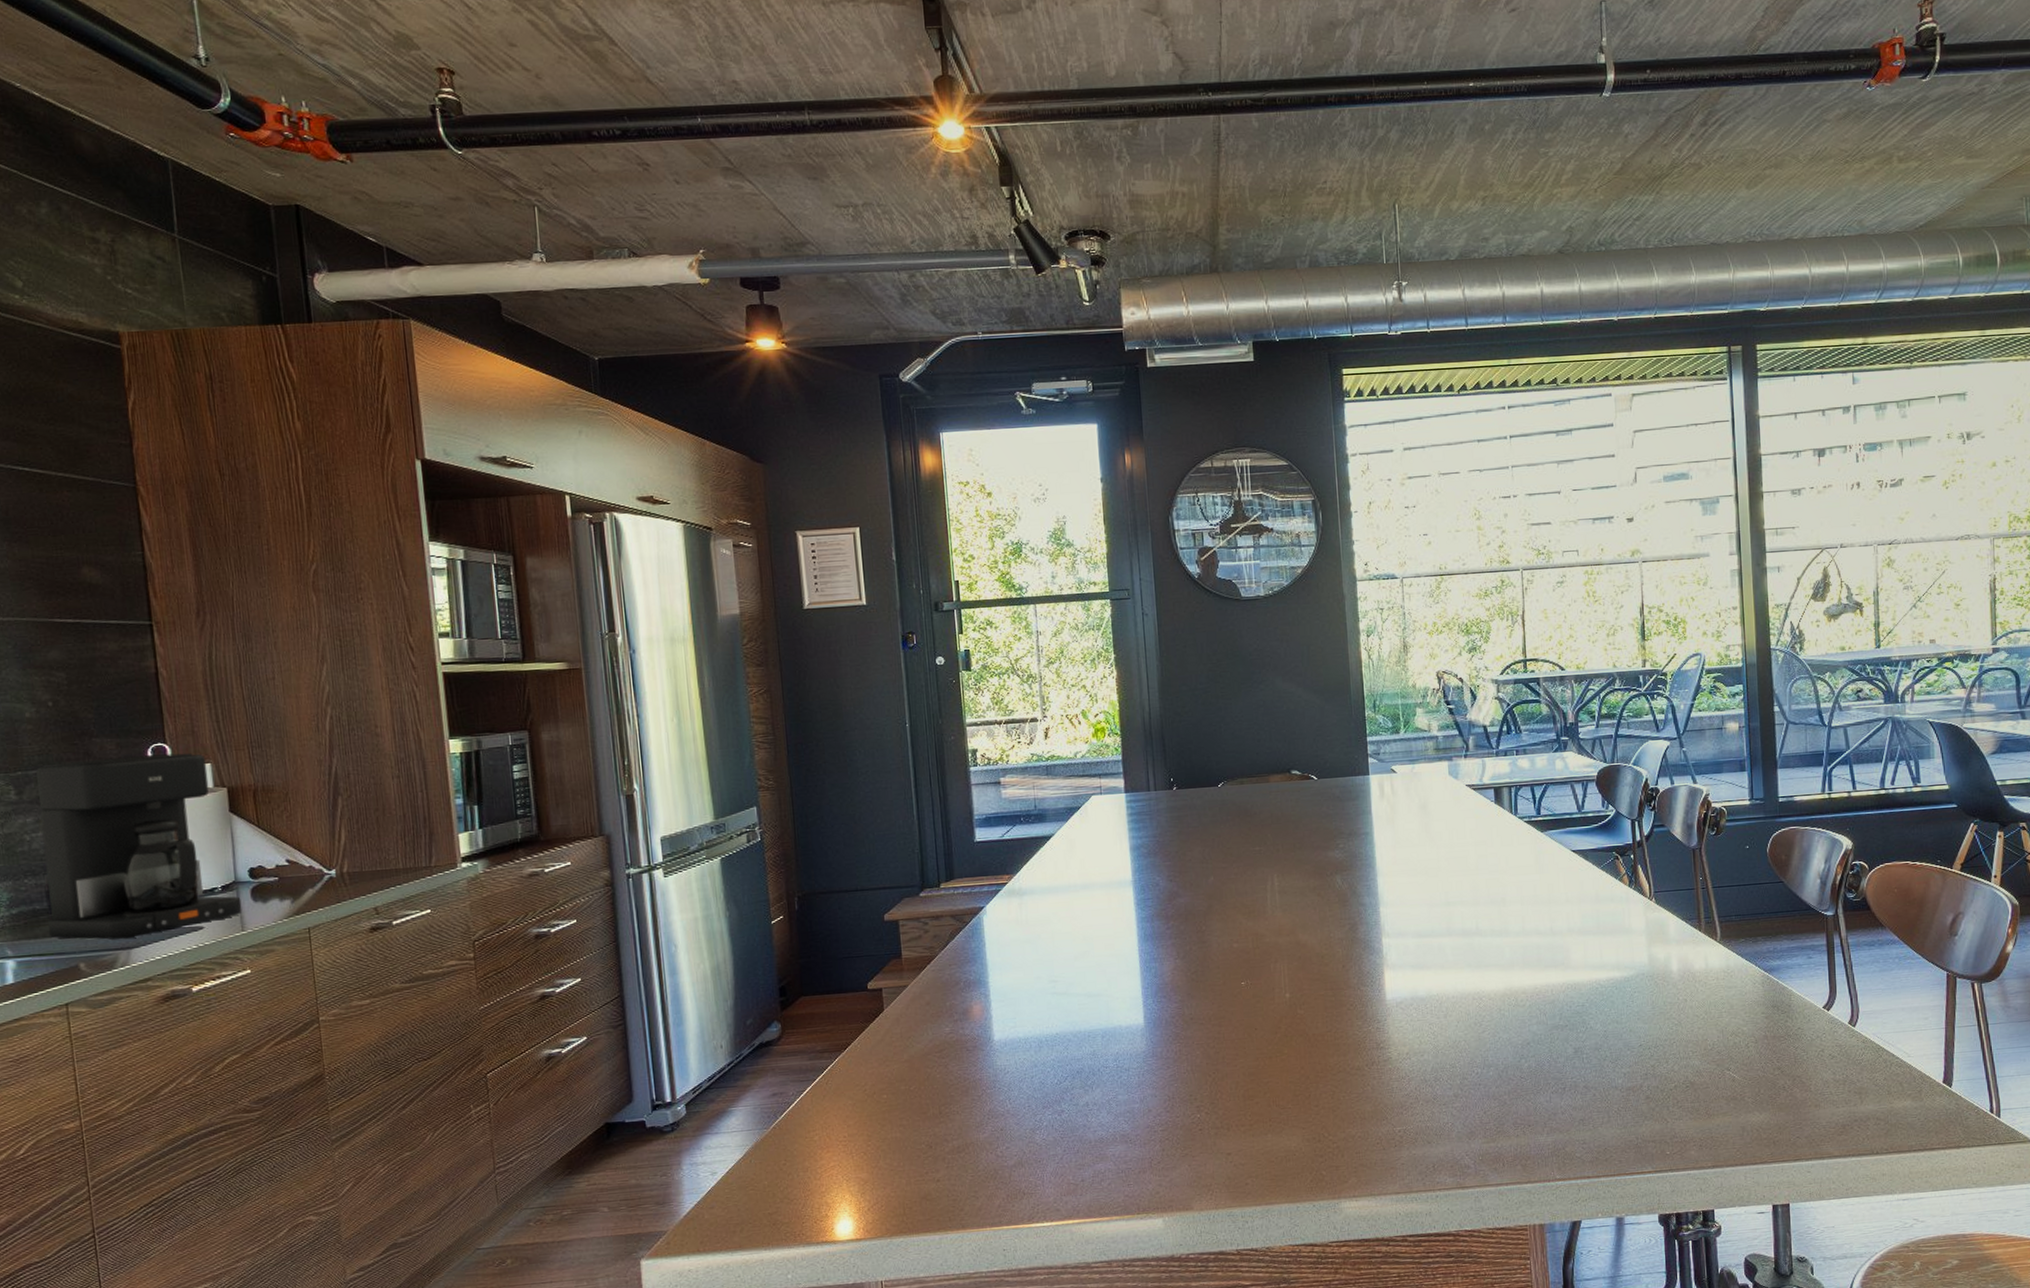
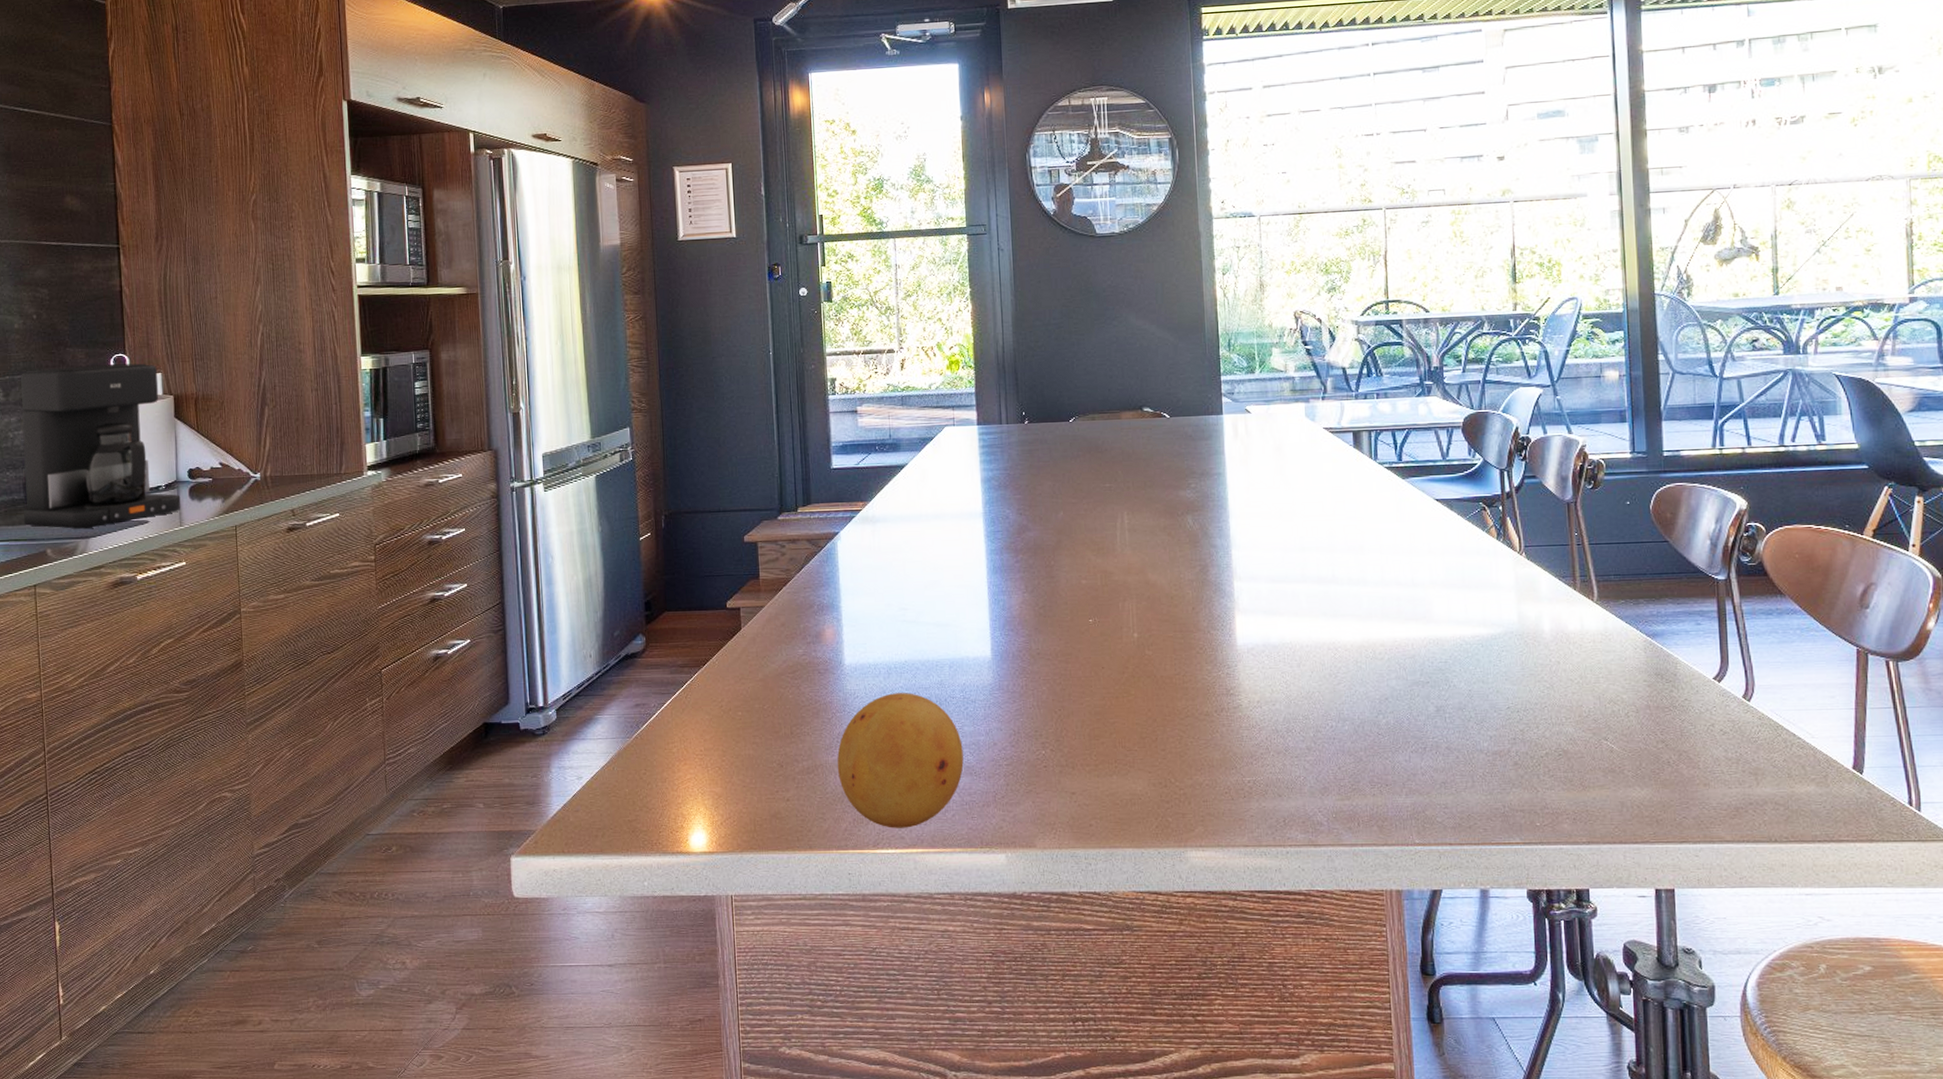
fruit: none [988,1065,1119,1202] -> present [837,693,964,828]

